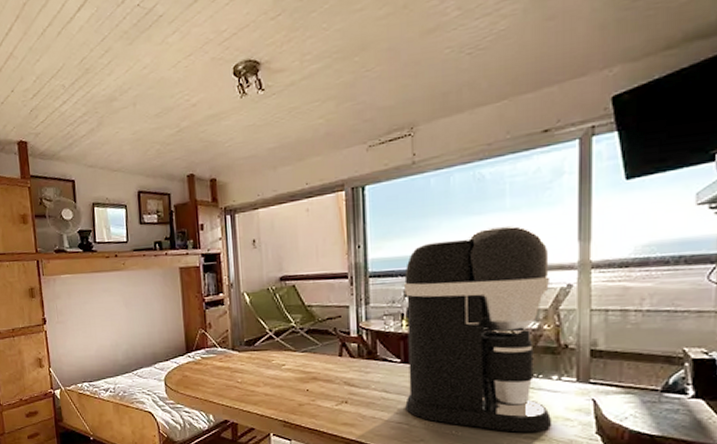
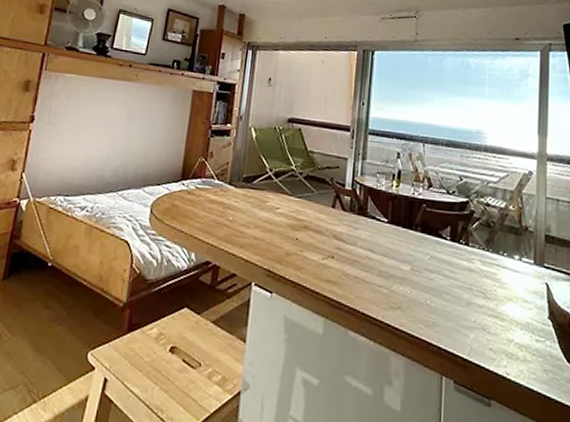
coffee maker: present [403,225,552,433] -> none [387,108,516,311]

